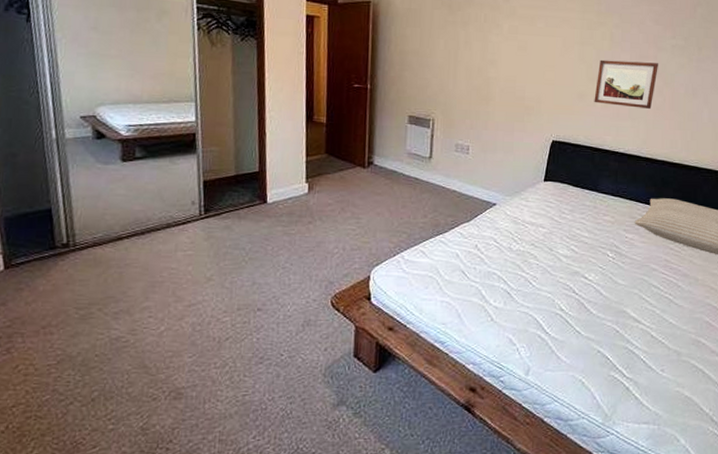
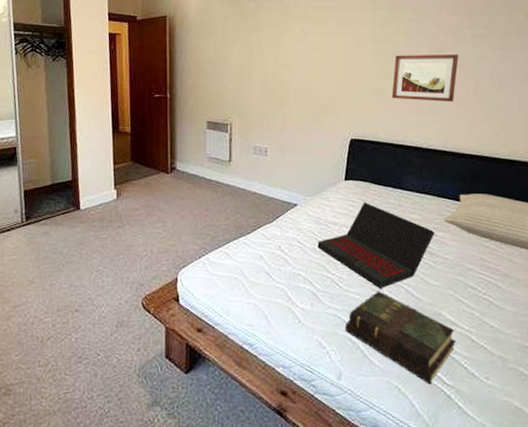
laptop: none [513,203,626,287] -> present [317,202,435,288]
book: none [535,289,637,378] -> present [344,291,456,384]

